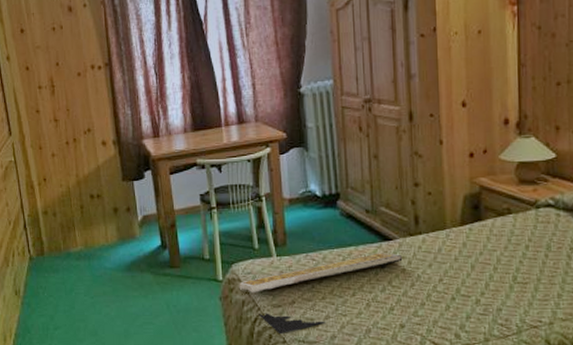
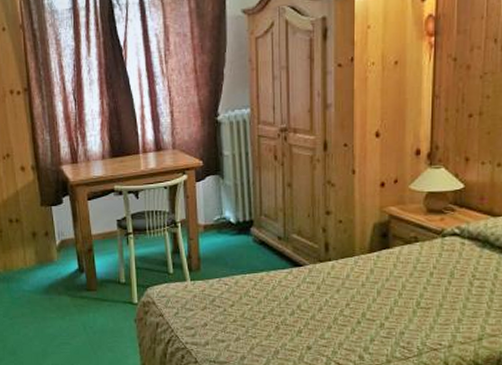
tray: present [239,253,403,335] -> none [153,278,312,355]

